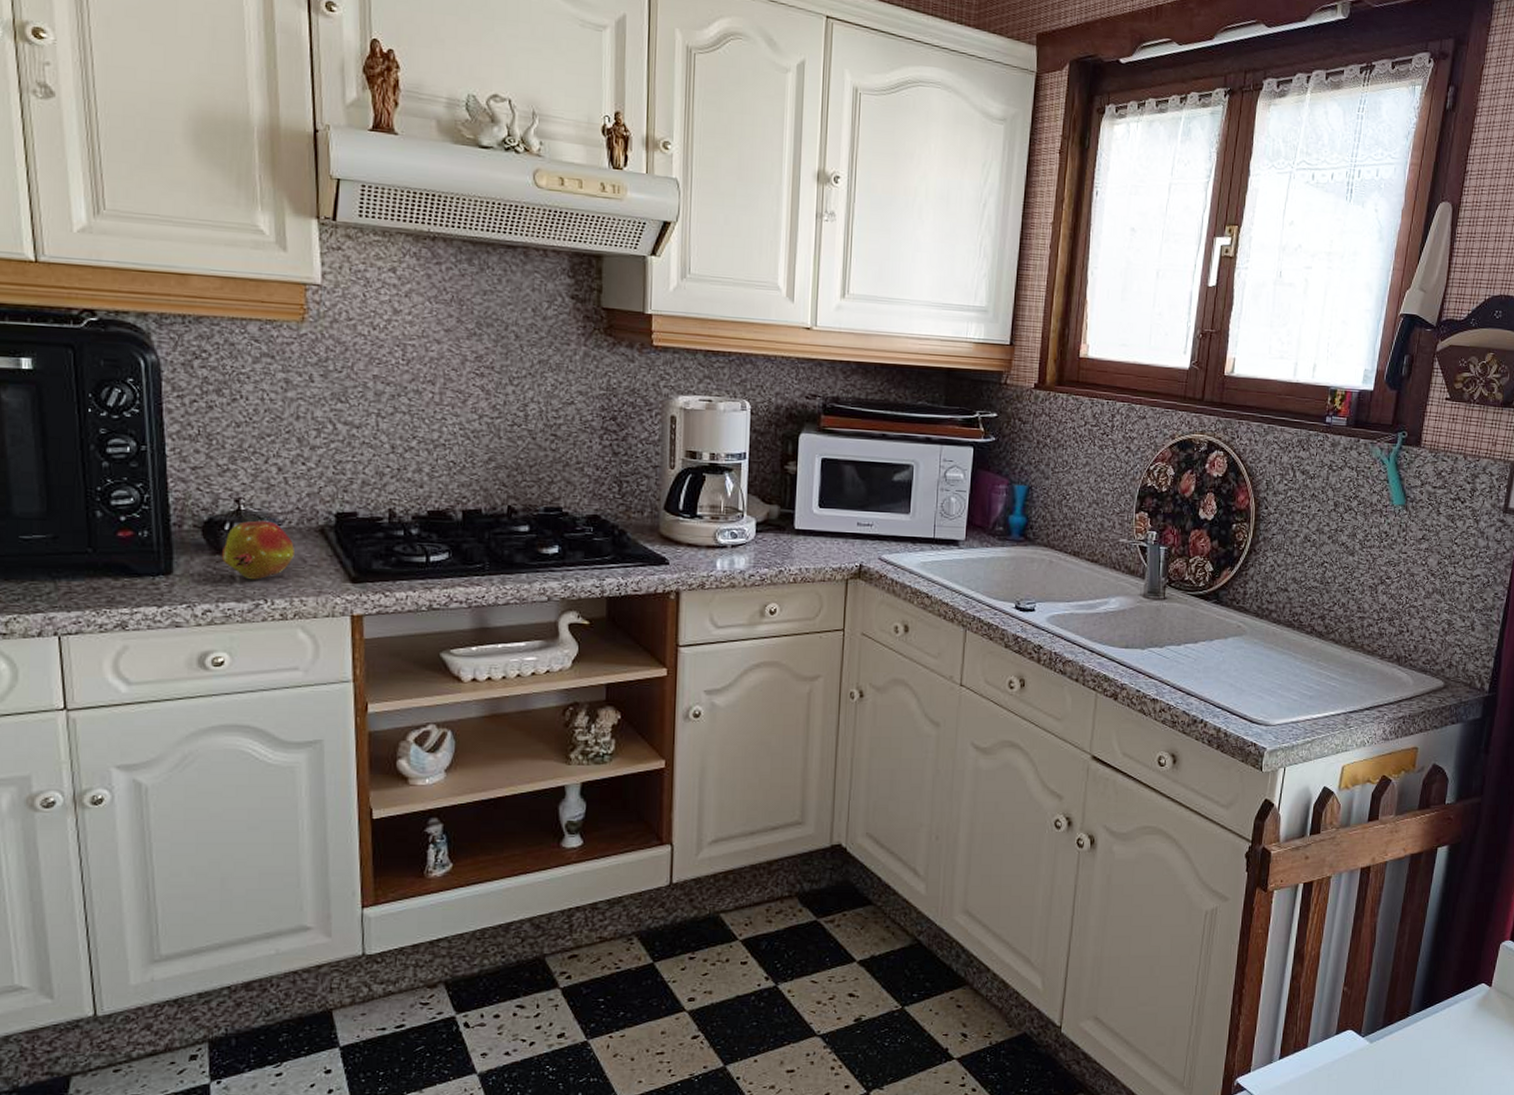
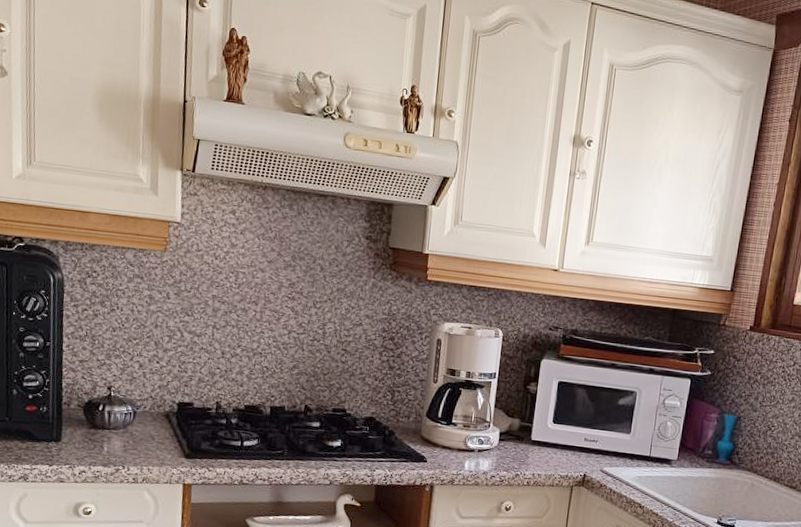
fruit: present [221,520,294,580] -> none [95,404,147,451]

